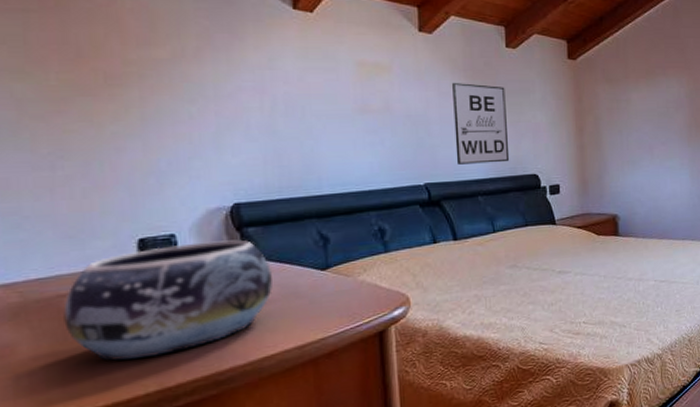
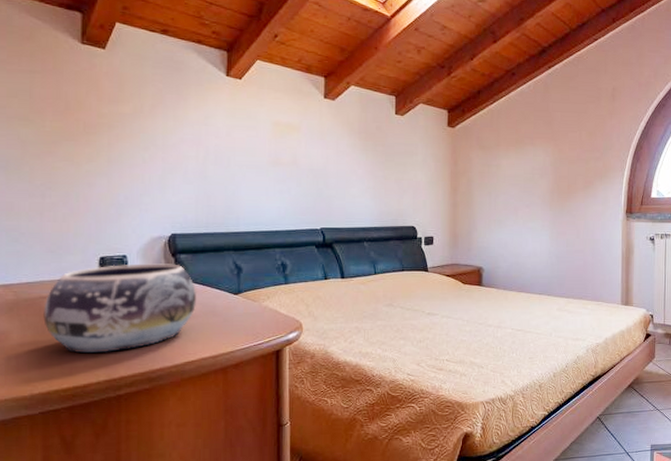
wall art: present [452,83,510,165] -> none [348,143,393,214]

